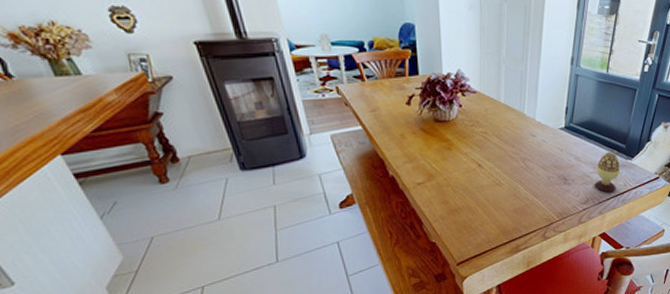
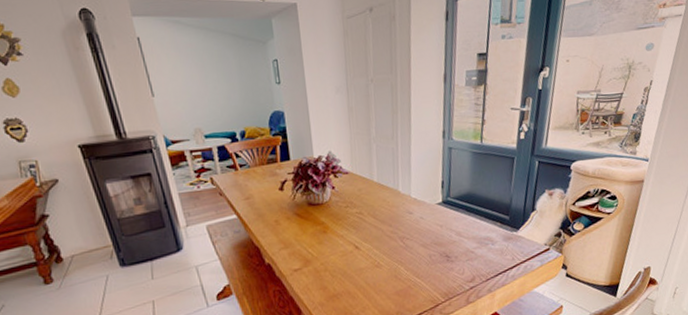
decorative egg: present [595,151,621,193] -> none [479,224,507,269]

